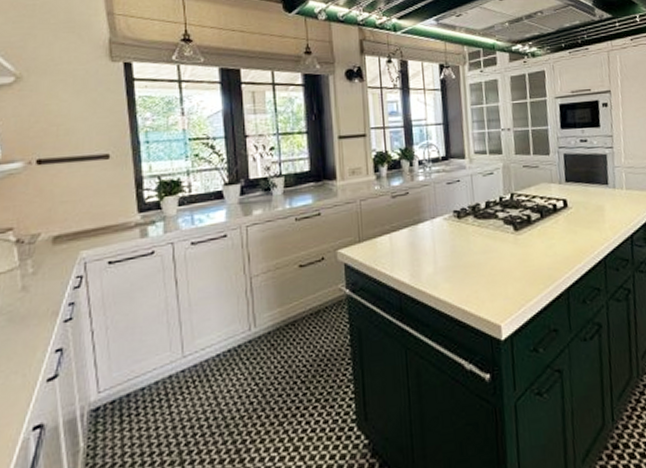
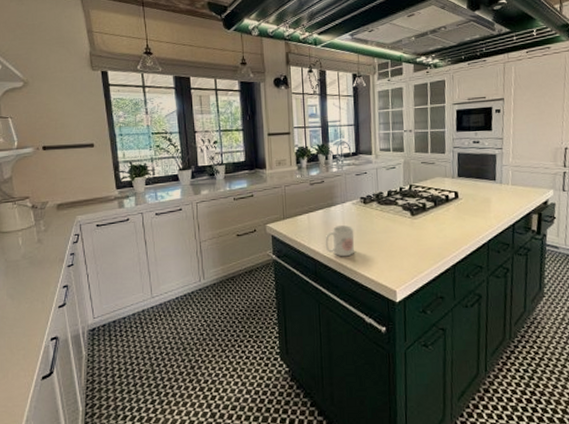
mug: none [411,246,448,287] -> present [325,225,355,257]

